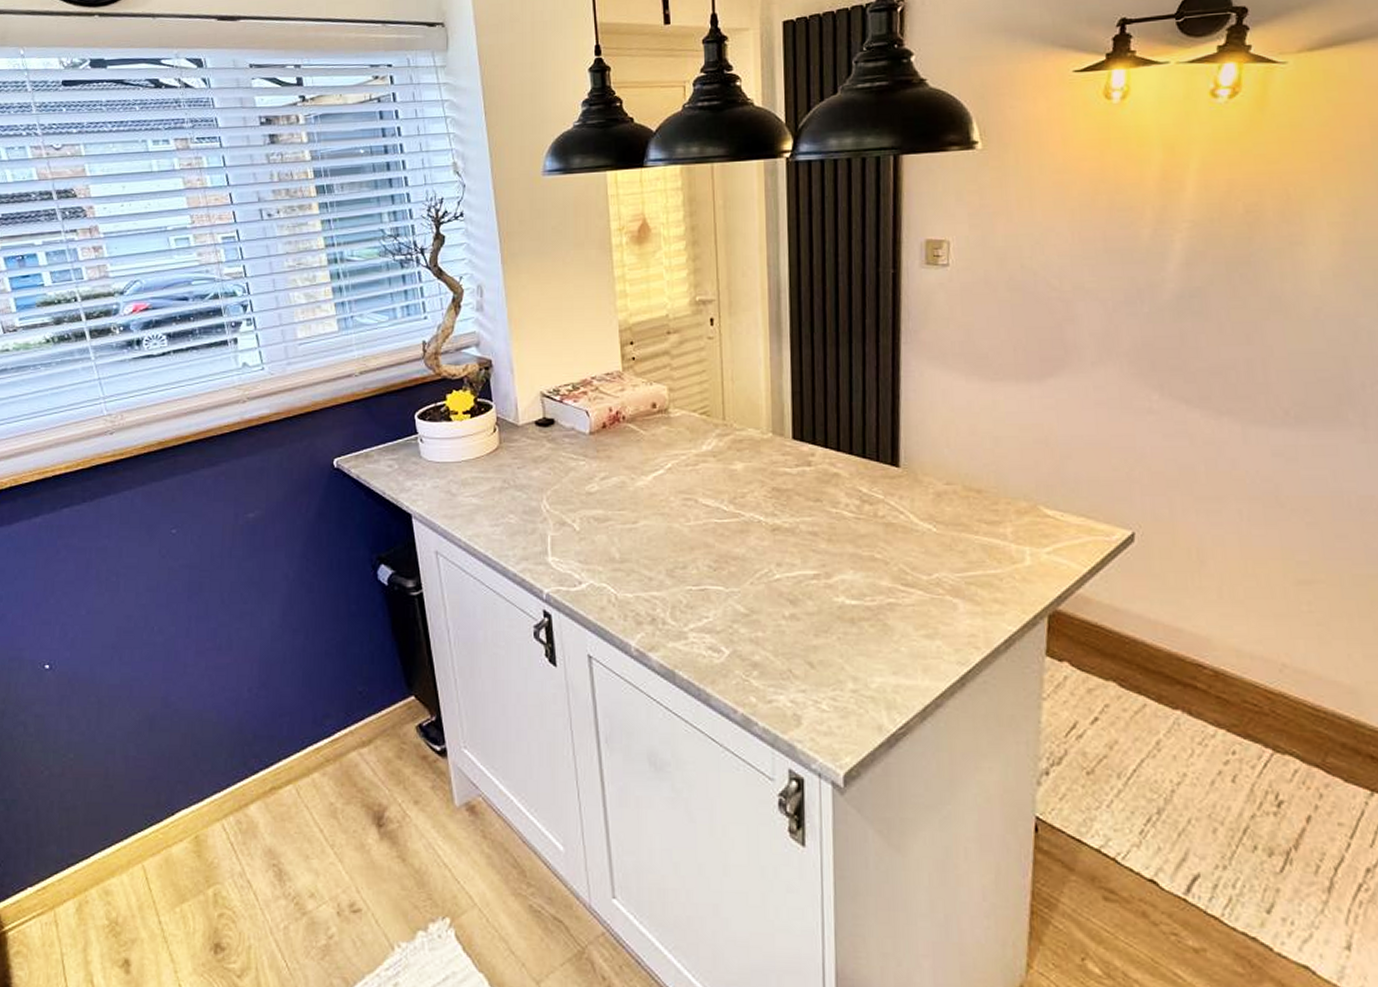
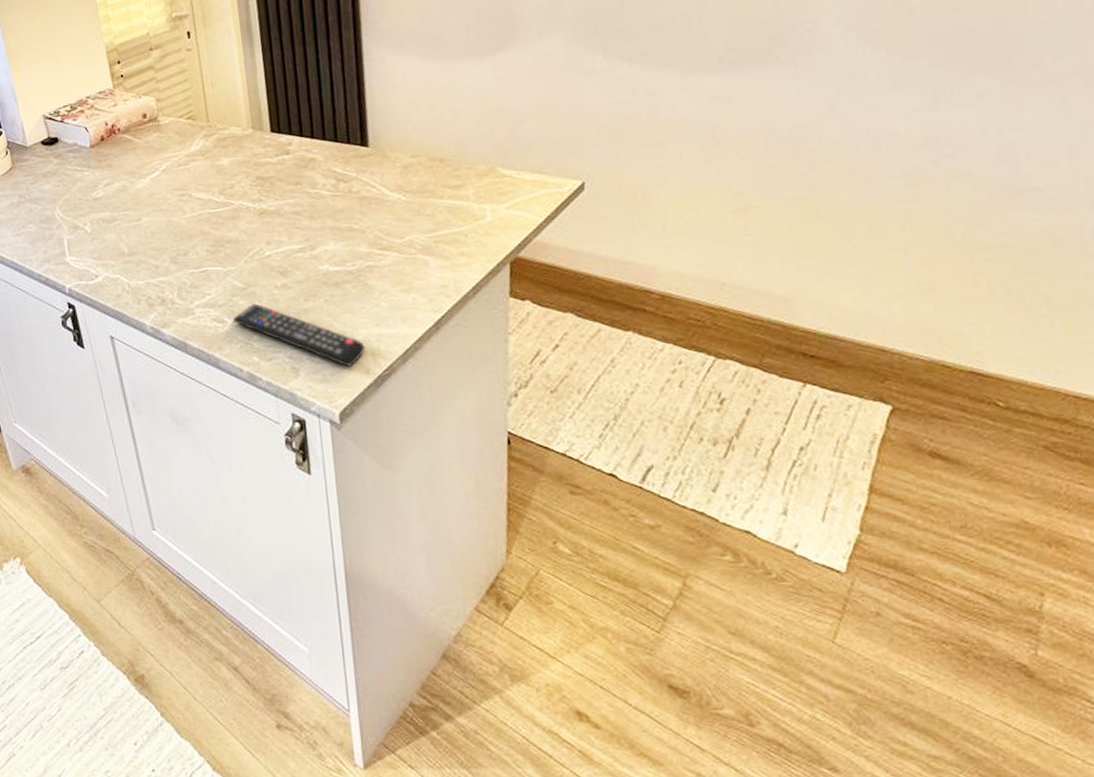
remote control: none [731,633,879,719] -> present [233,303,365,367]

